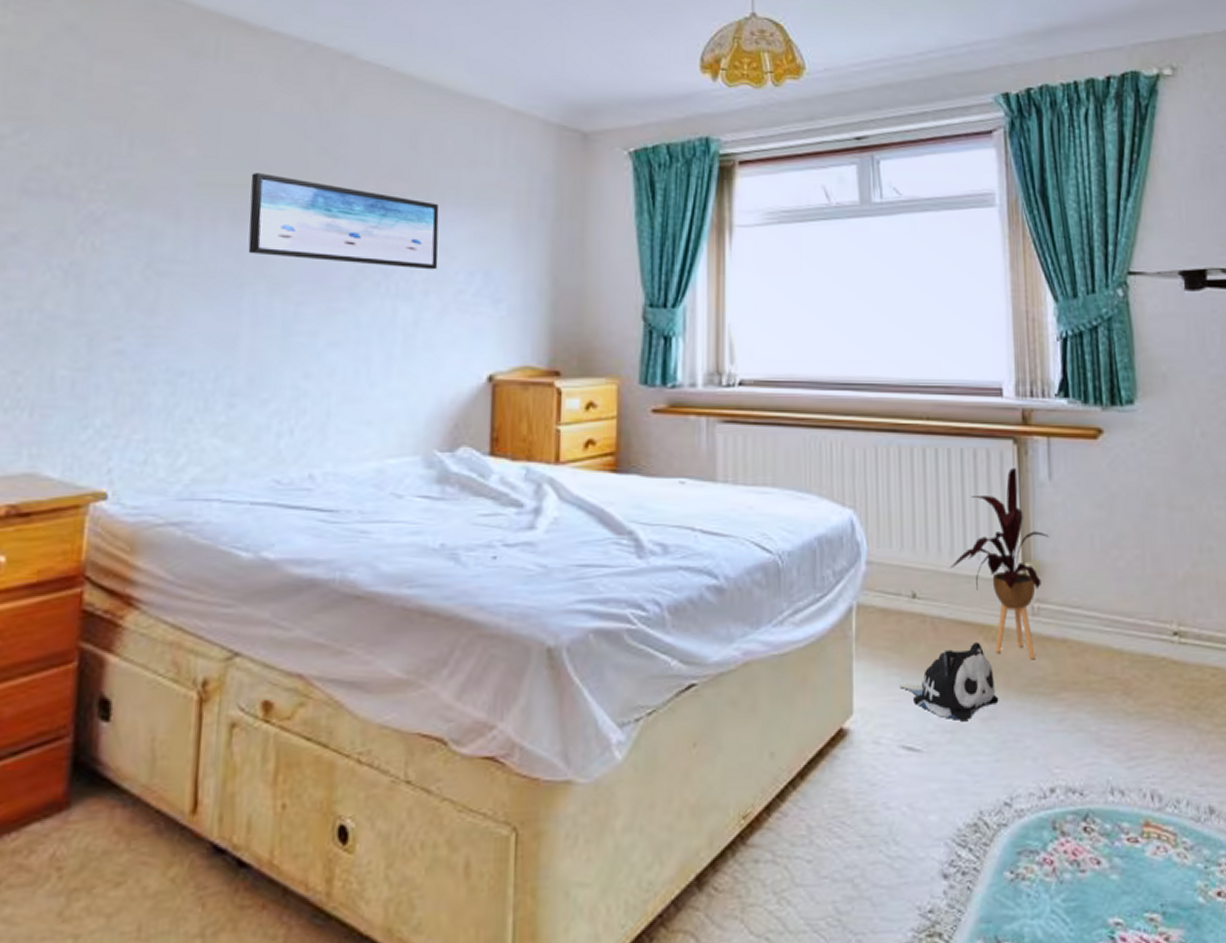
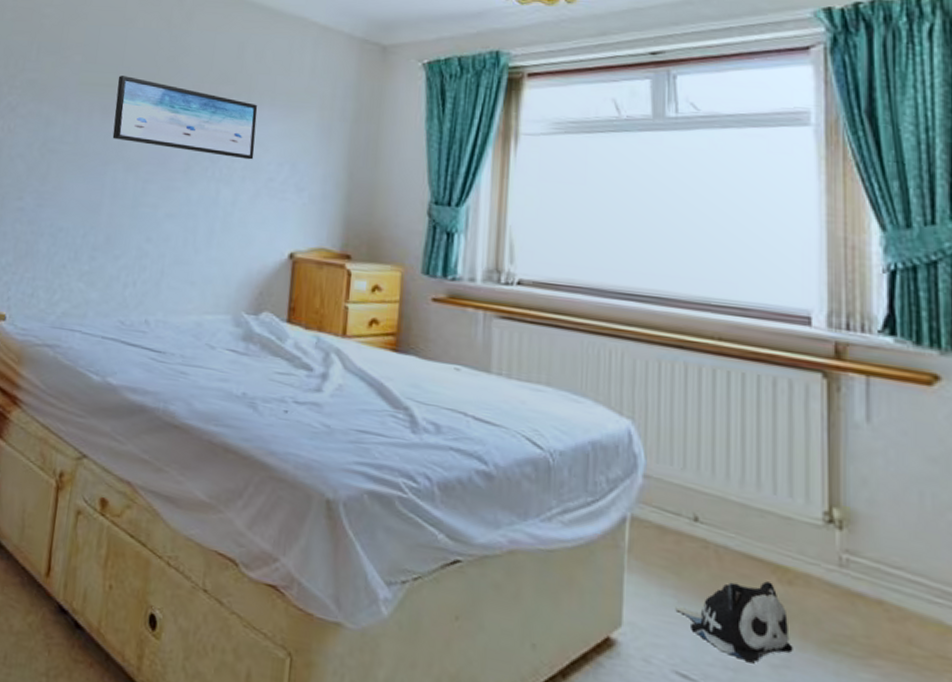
house plant: present [951,468,1049,660] -> none [741,403,865,615]

